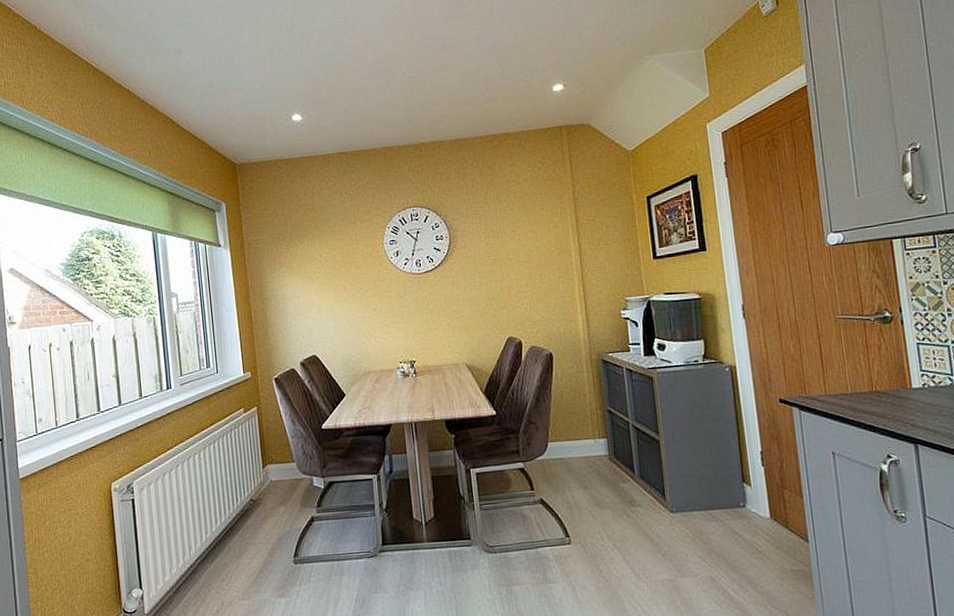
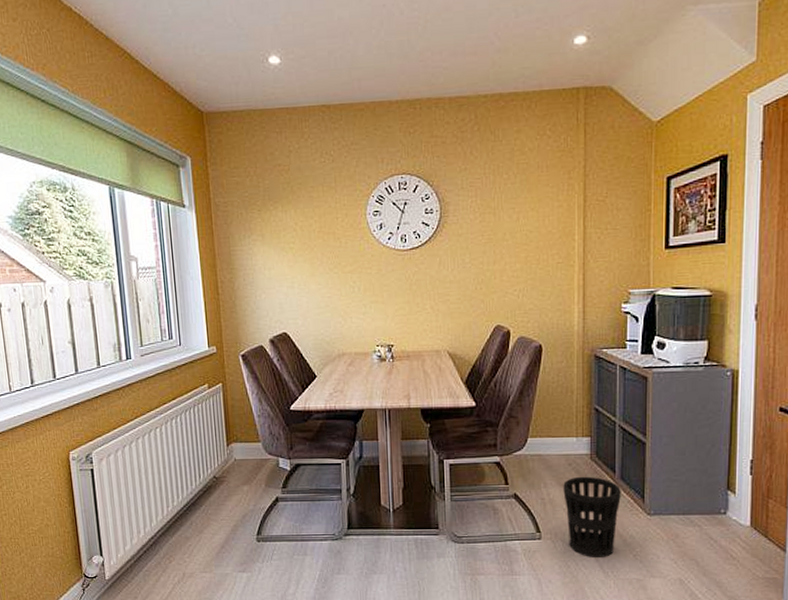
wastebasket: none [586,477,643,560] -> present [563,476,621,557]

